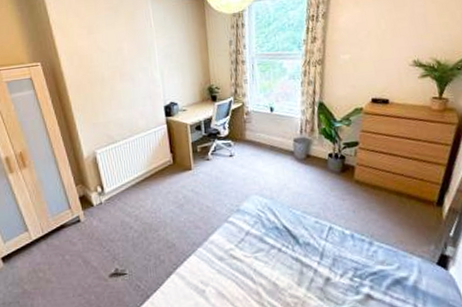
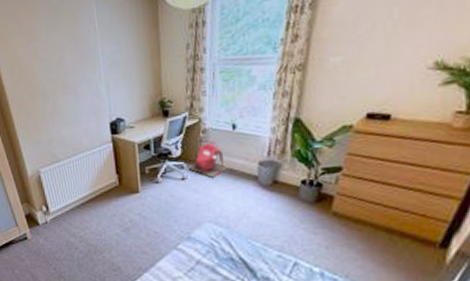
backpack: none [235,121,269,154] -> present [188,140,228,178]

